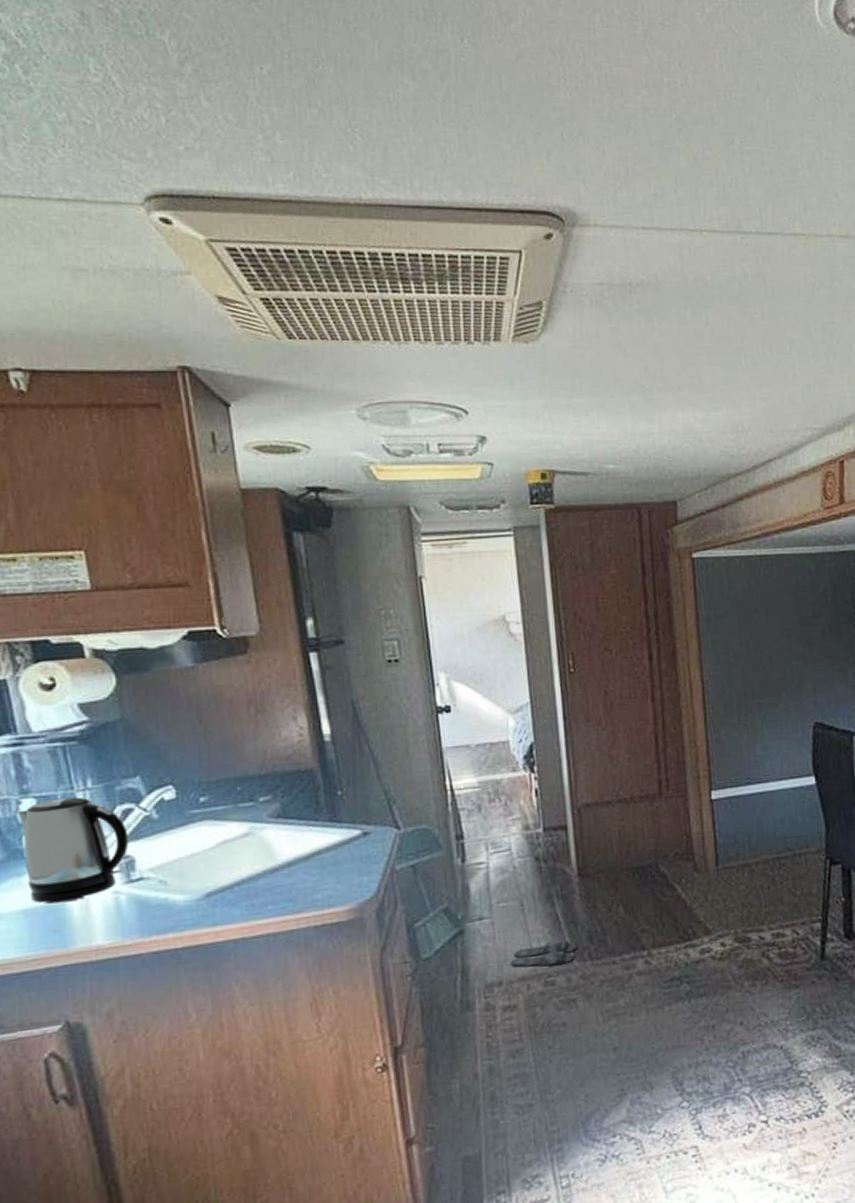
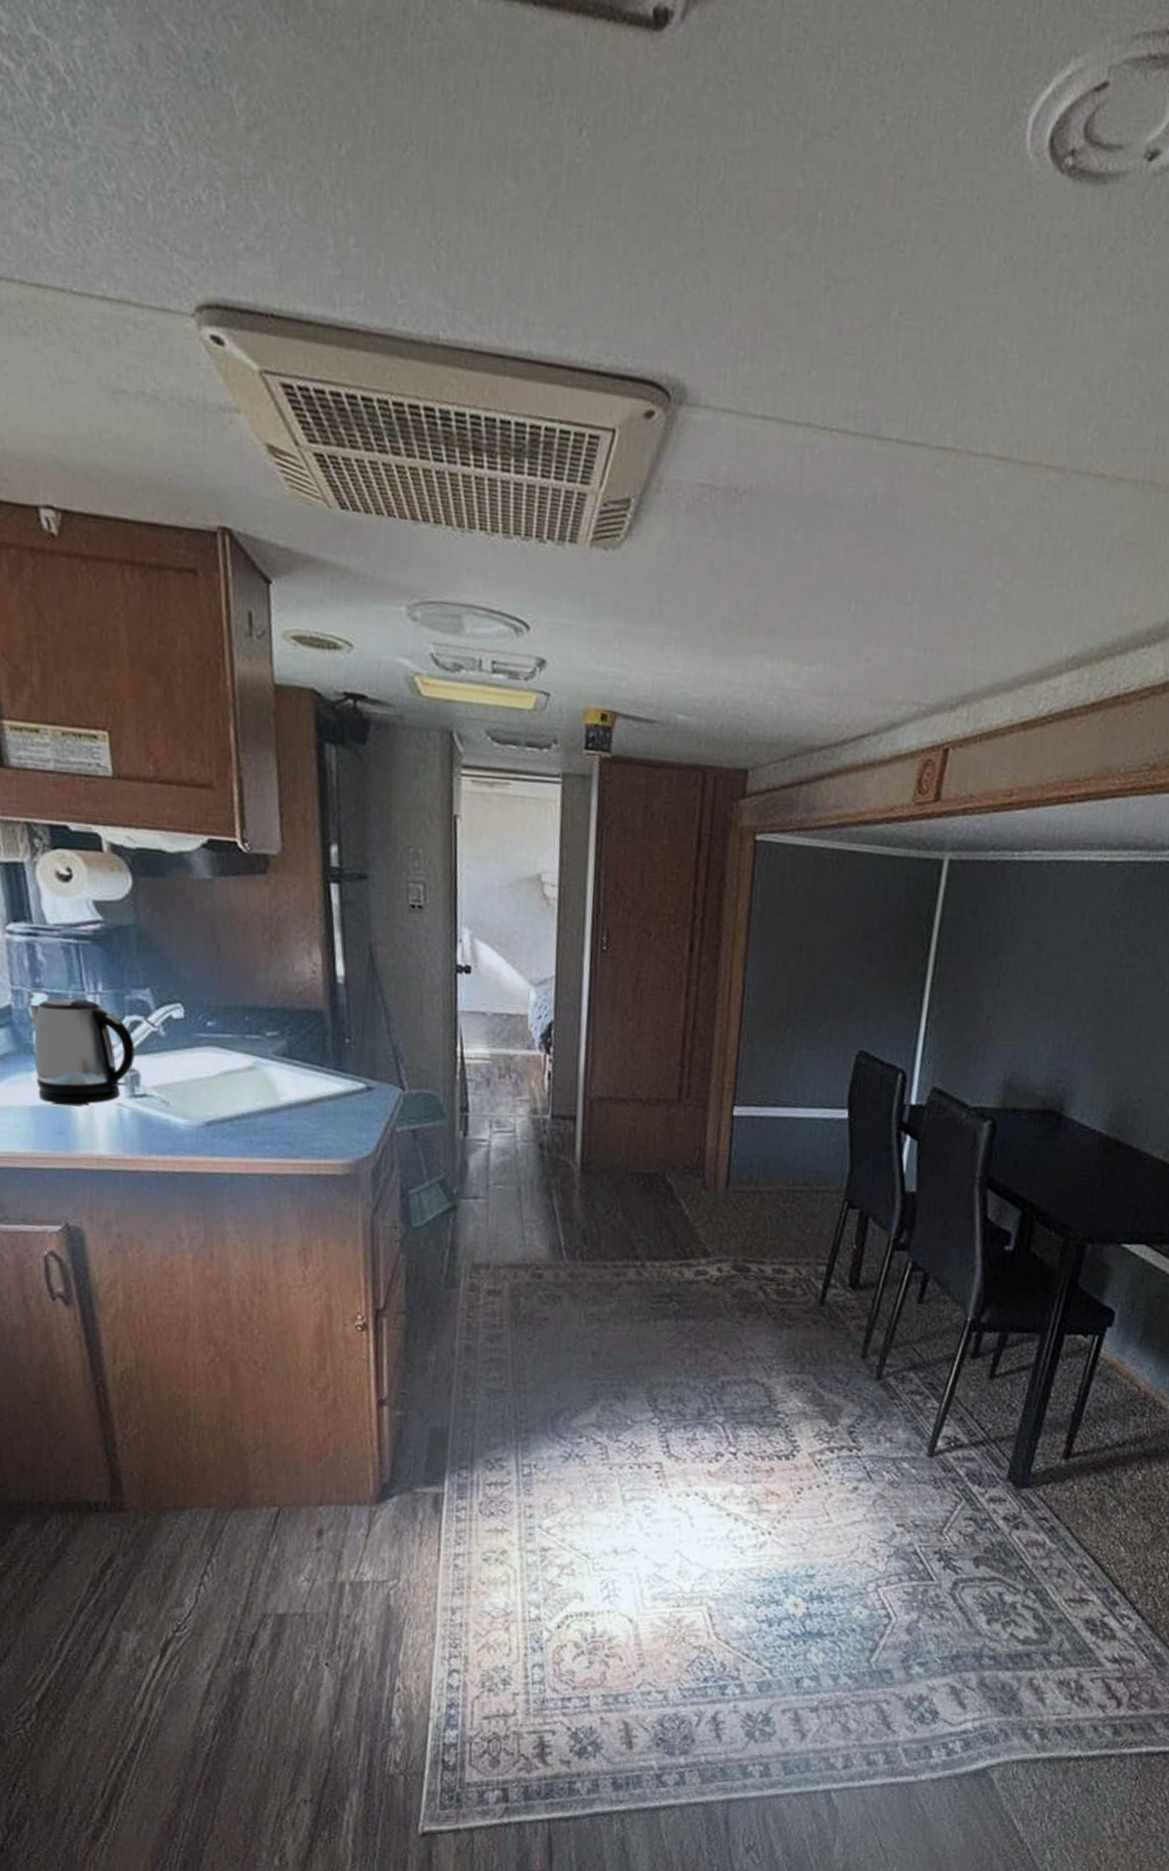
slippers: present [510,939,578,968] -> none [500,1233,570,1259]

